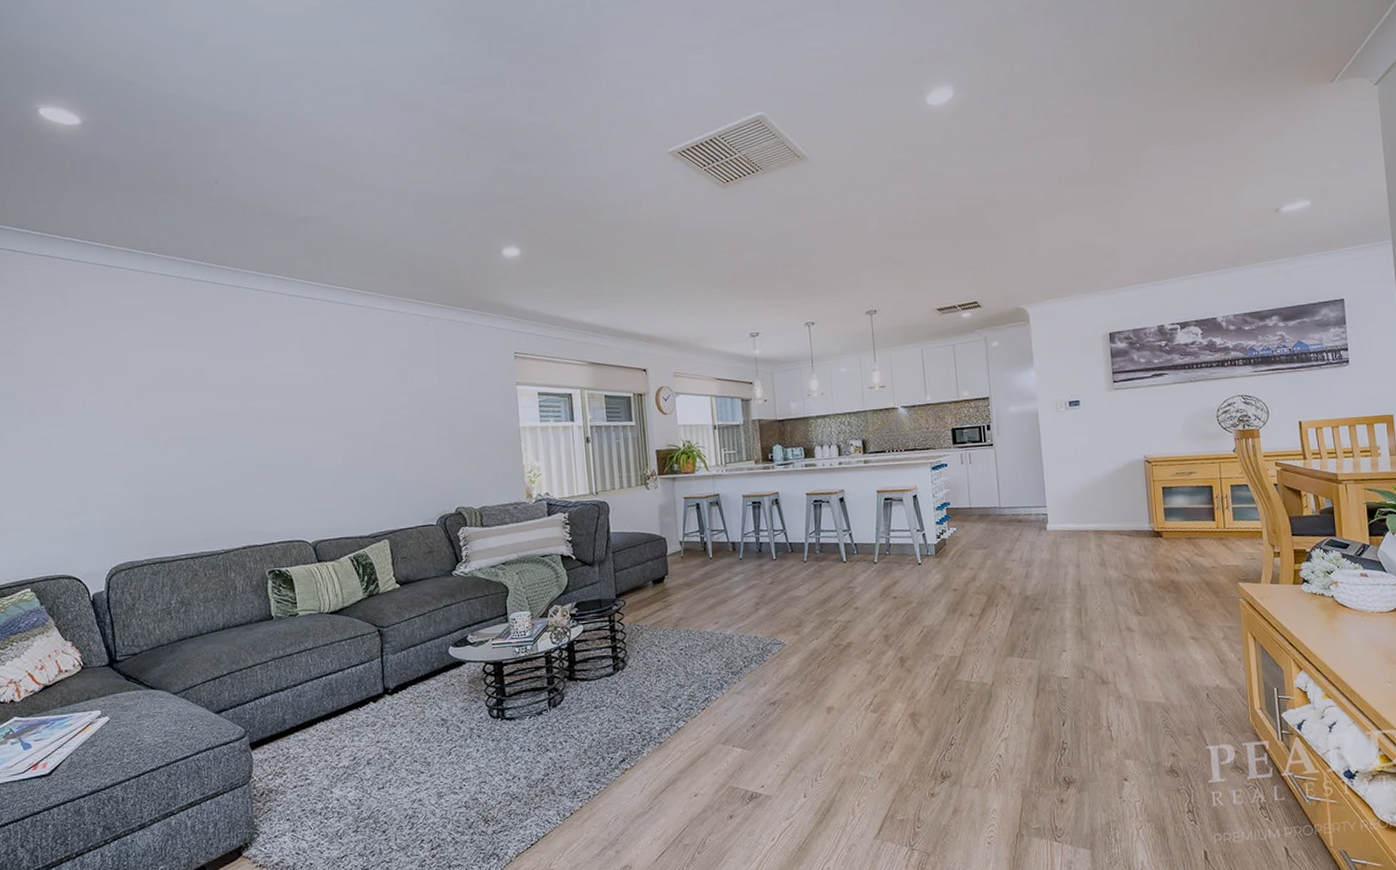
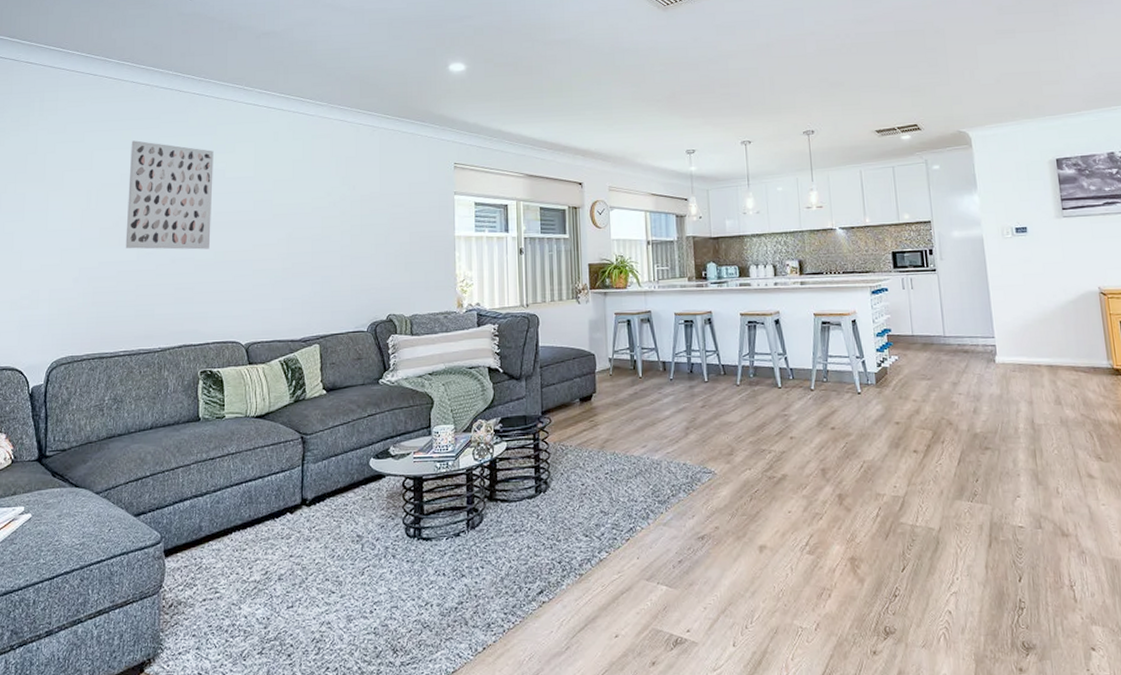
wall art: none [168,337,265,451] -> present [125,140,214,250]

